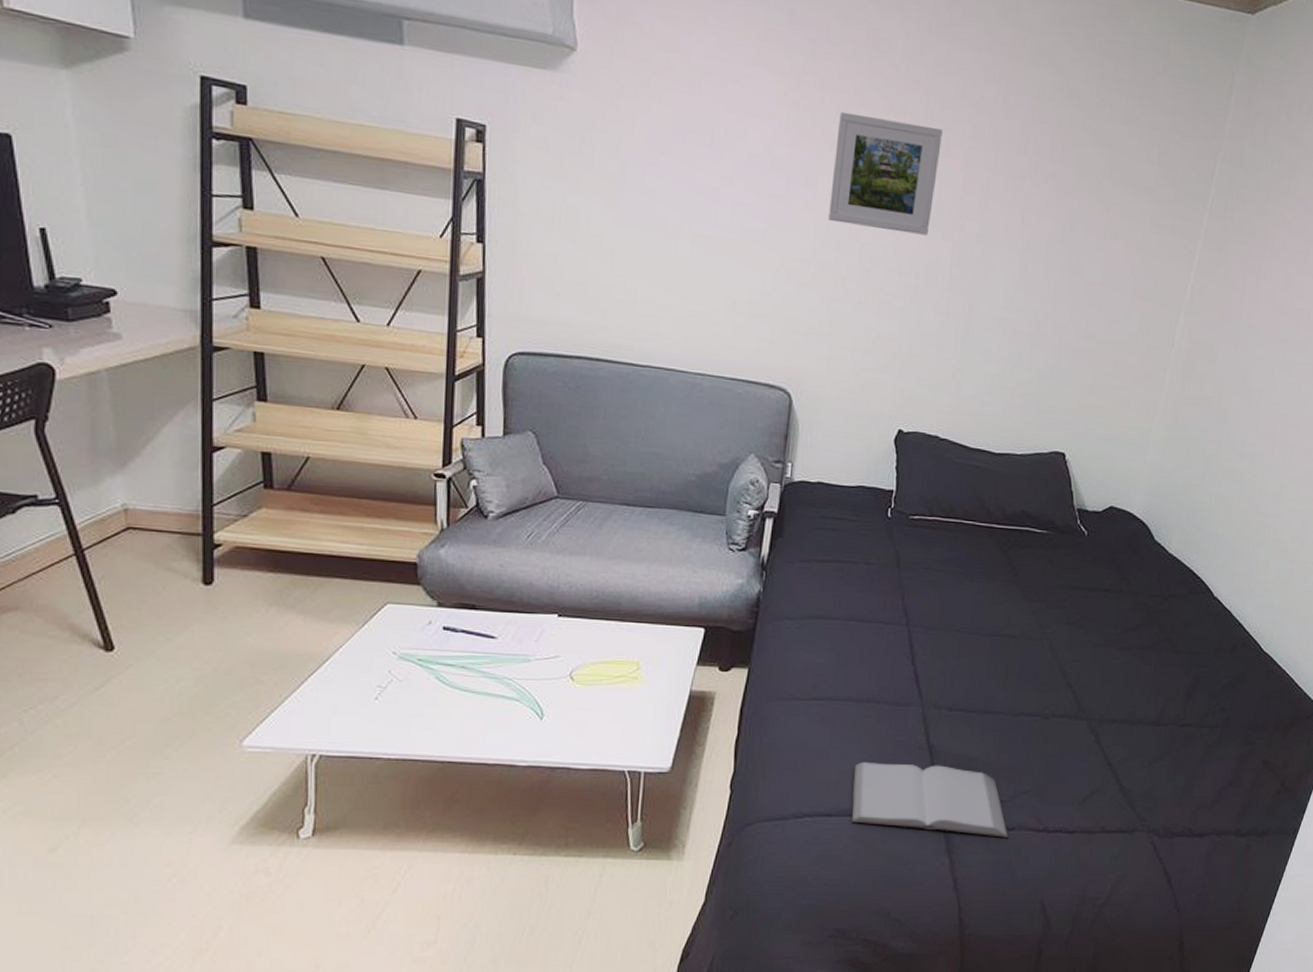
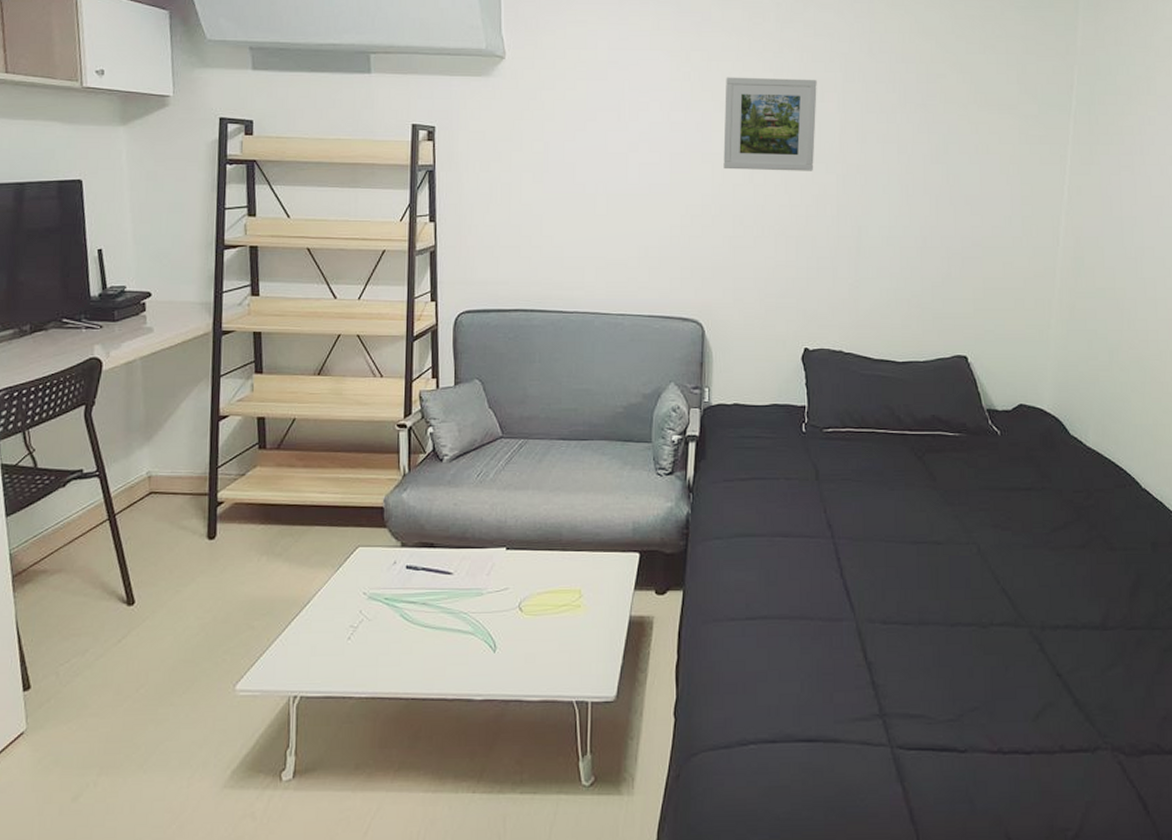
book: present [851,762,1008,837] -> none [794,683,961,761]

